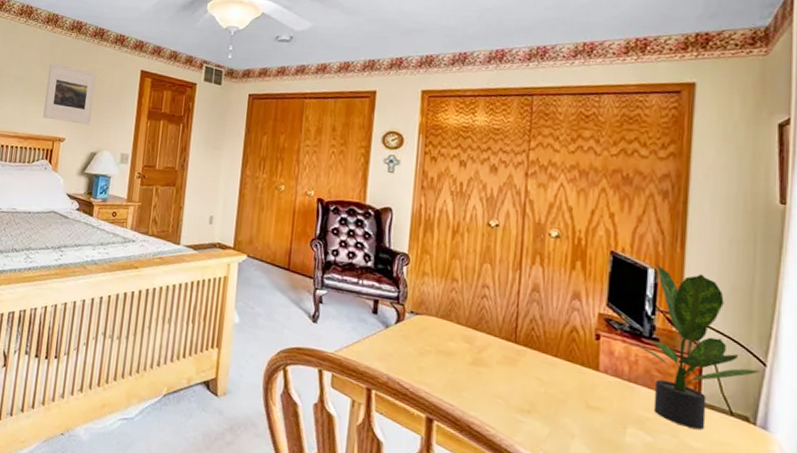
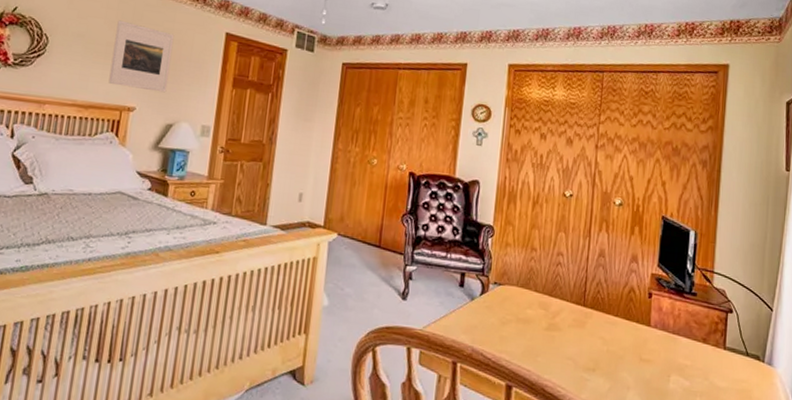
potted plant: present [633,263,760,430] -> none [677,226,768,371]

